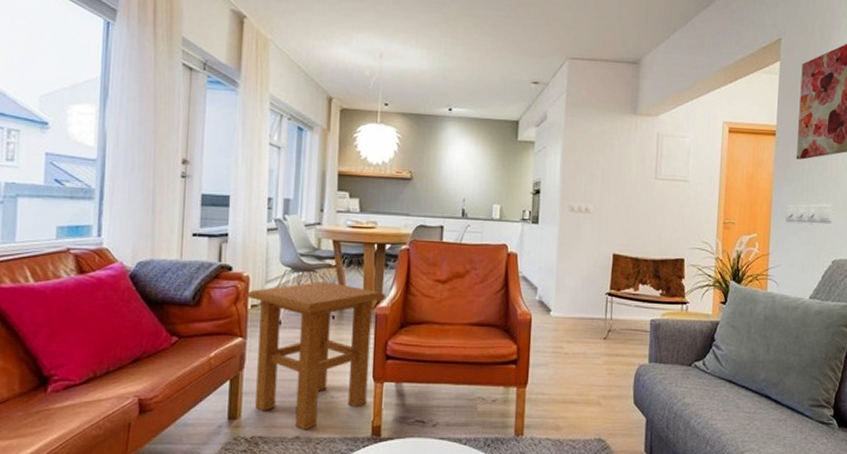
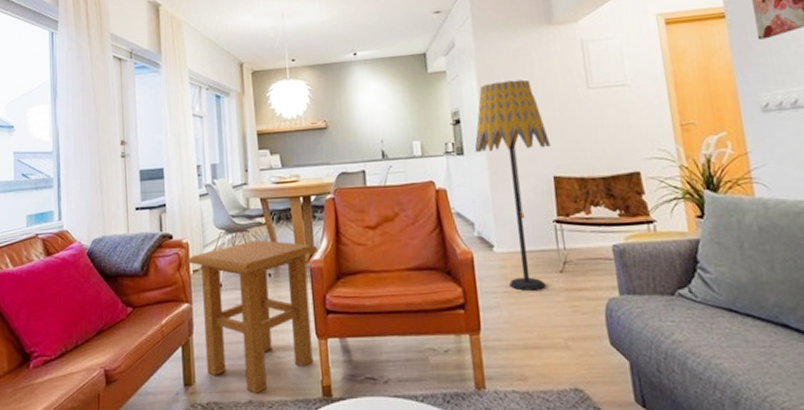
floor lamp: none [549,160,616,353] -> present [475,79,551,291]

